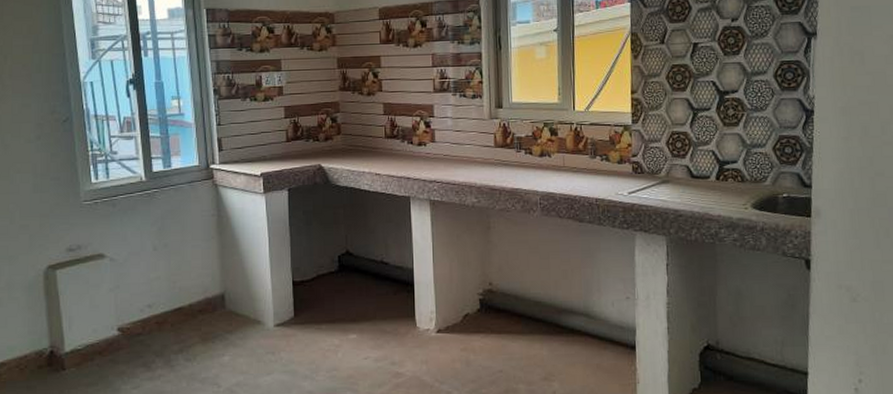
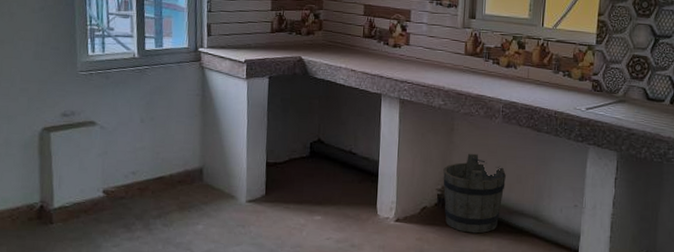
bucket: none [483,251,551,338] -> present [443,153,506,234]

